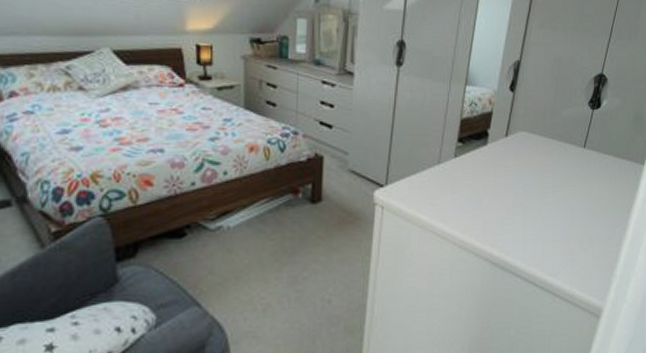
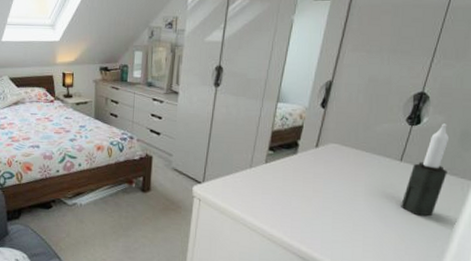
candle: none [585,107,625,205] -> present [401,123,450,216]

